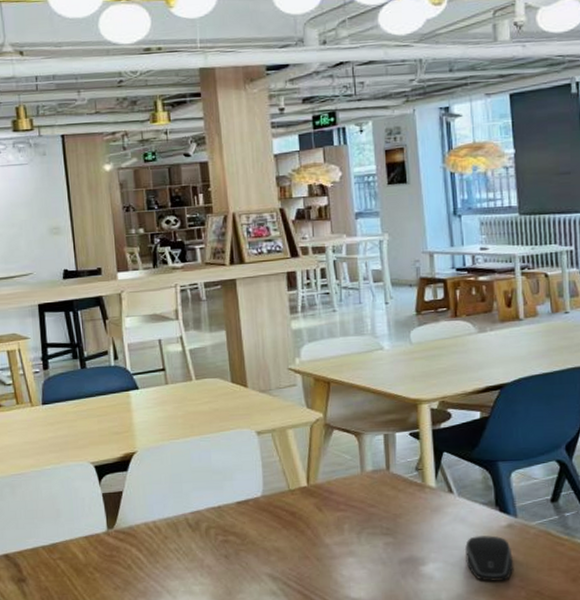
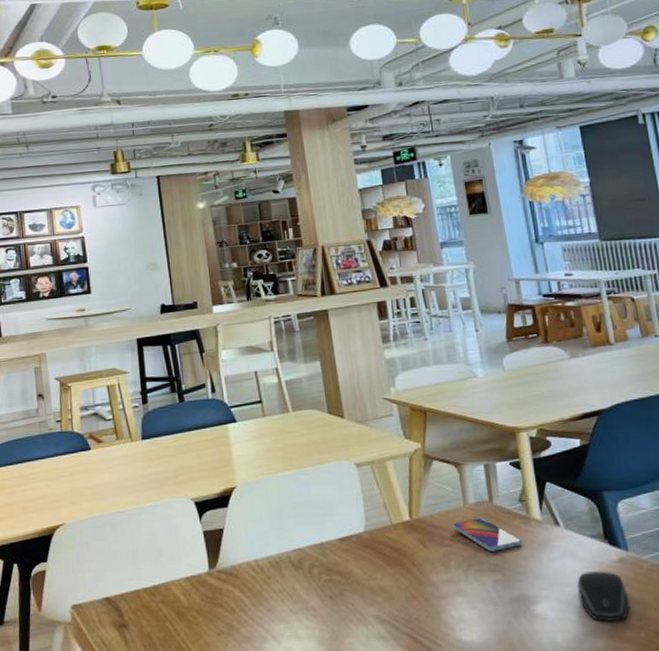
smartphone: none [349,484,416,517] -> present [453,517,523,552]

